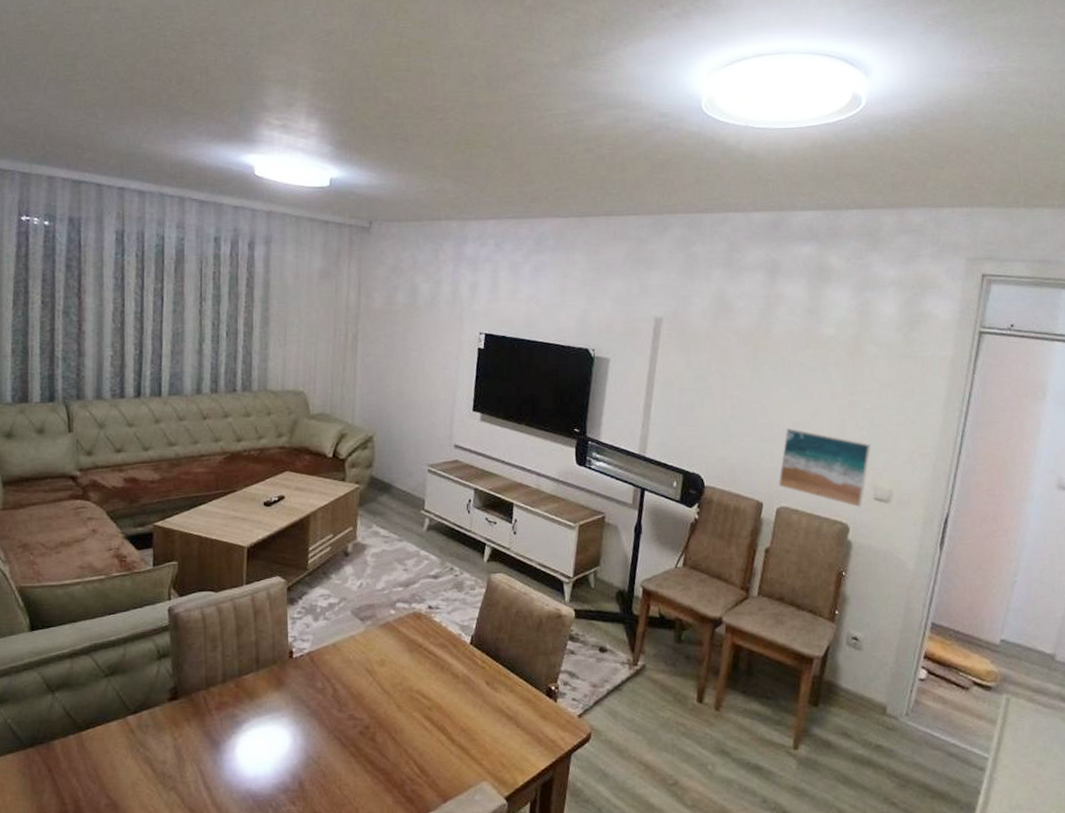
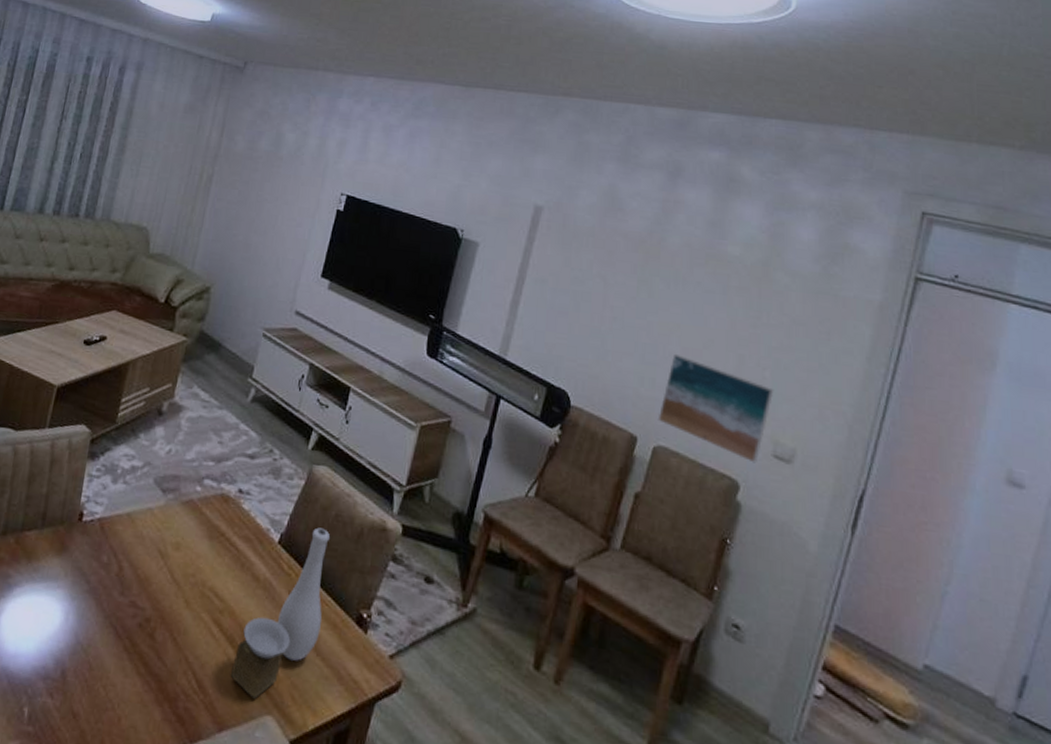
vase: none [446,625,517,771] -> present [230,527,331,699]

